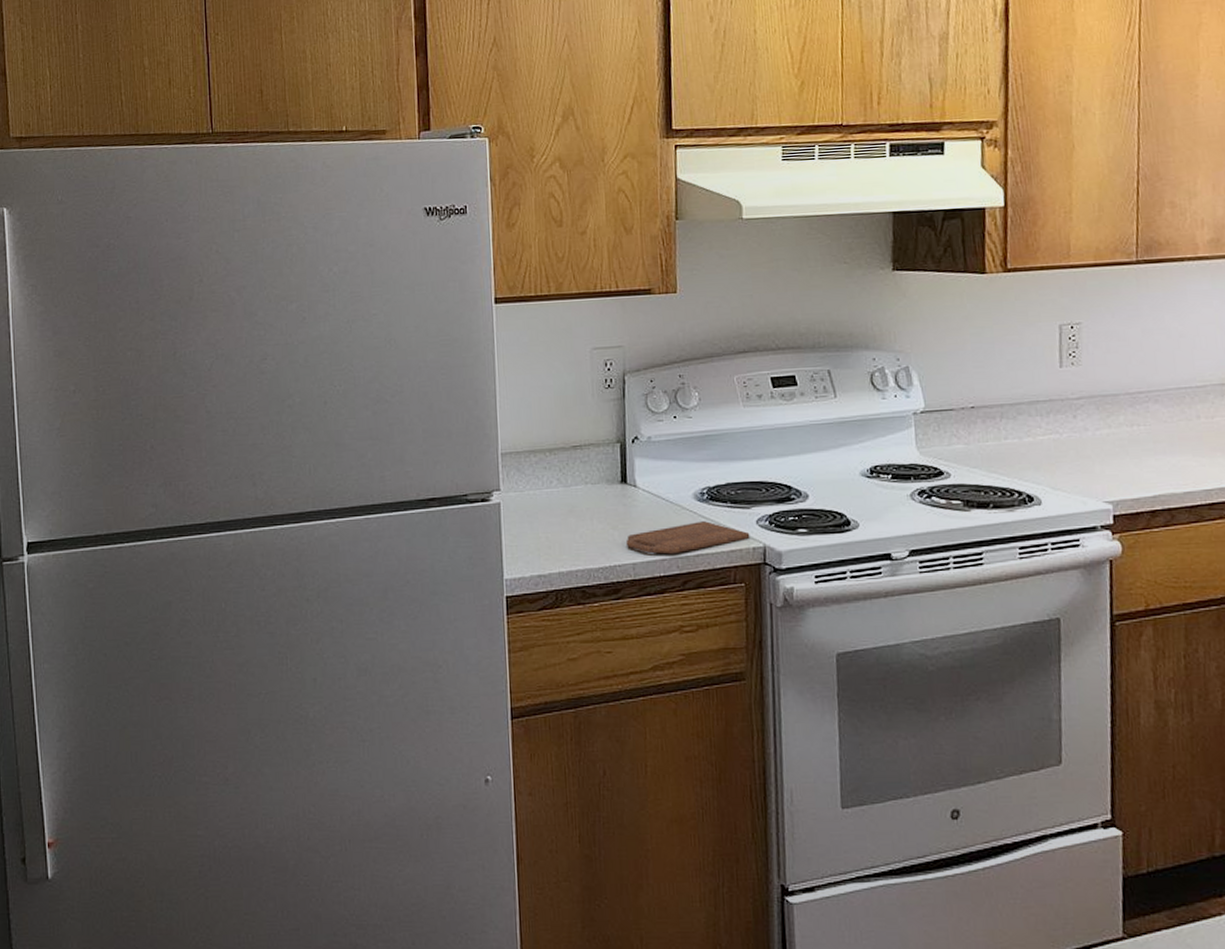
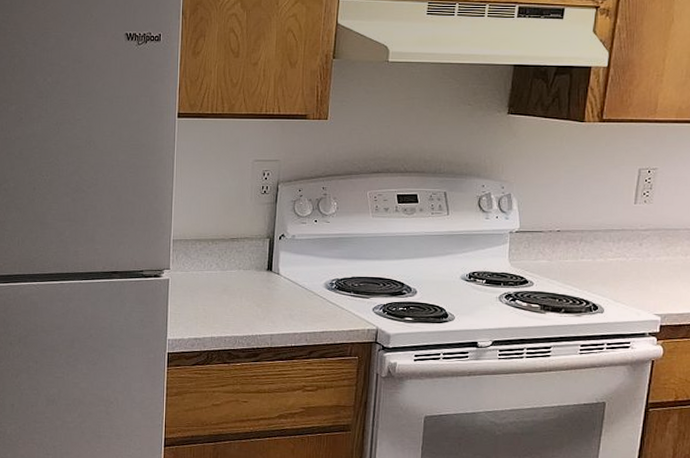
cutting board: present [625,521,750,555] -> none [266,306,367,330]

